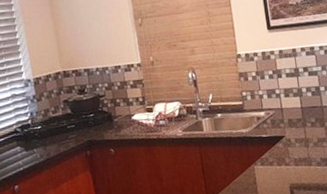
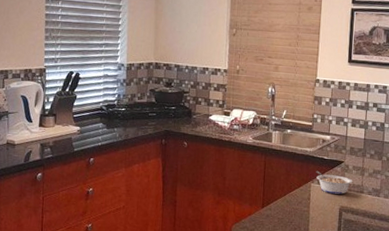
legume: none [256,151,299,173] -> present [316,170,353,194]

